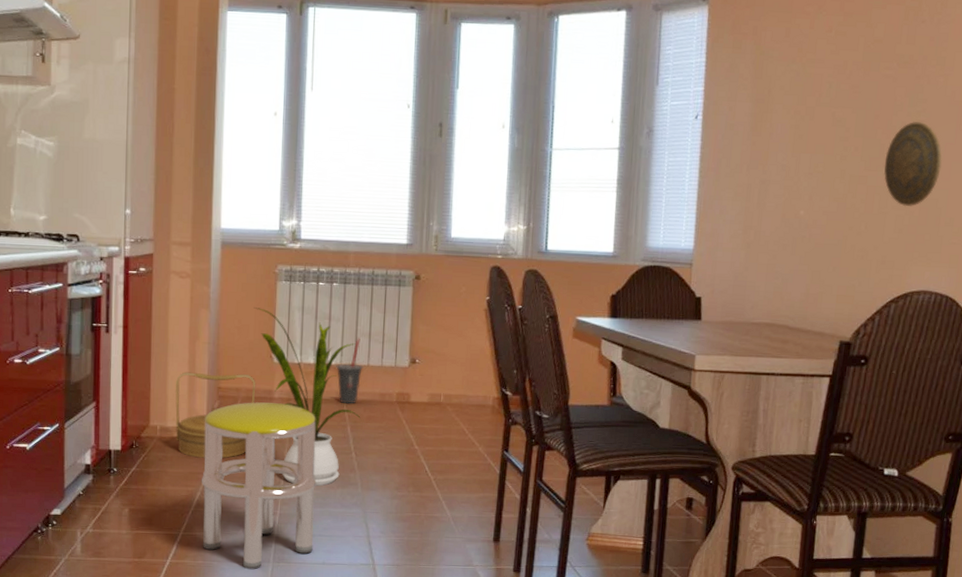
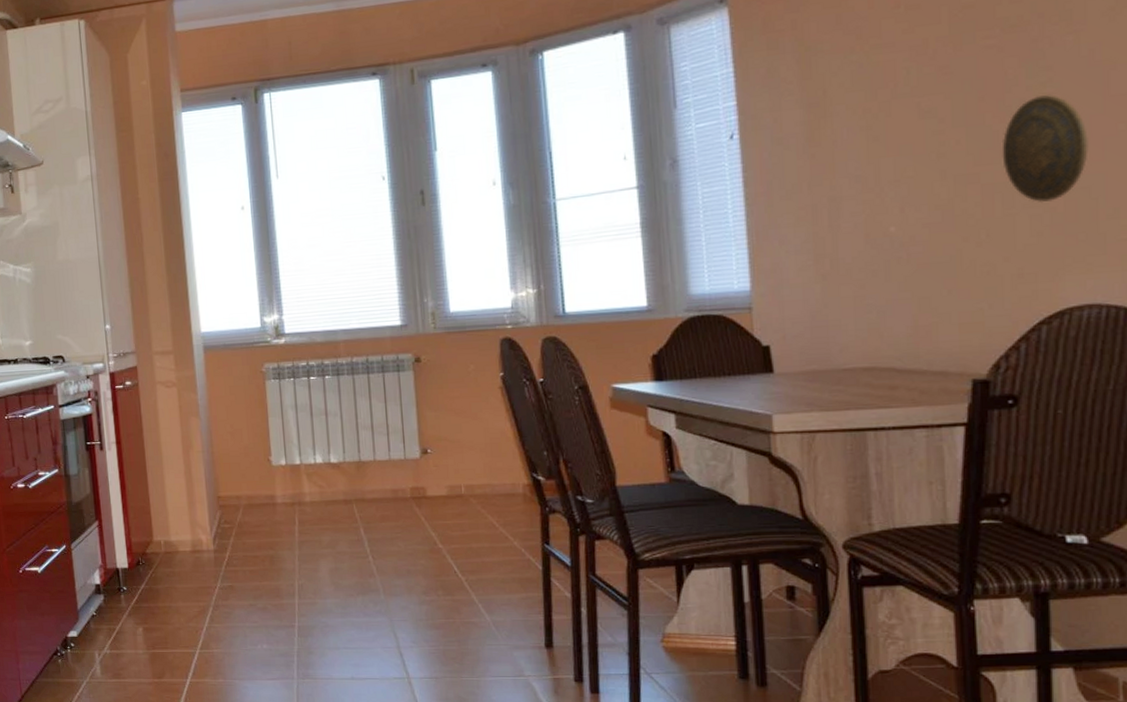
basket: present [175,372,256,459] -> none [174,481,257,572]
stool: present [201,402,316,570] -> none [207,508,339,688]
house plant: present [254,307,361,486] -> none [244,410,374,595]
beverage cup: present [336,338,364,404] -> none [339,432,370,504]

